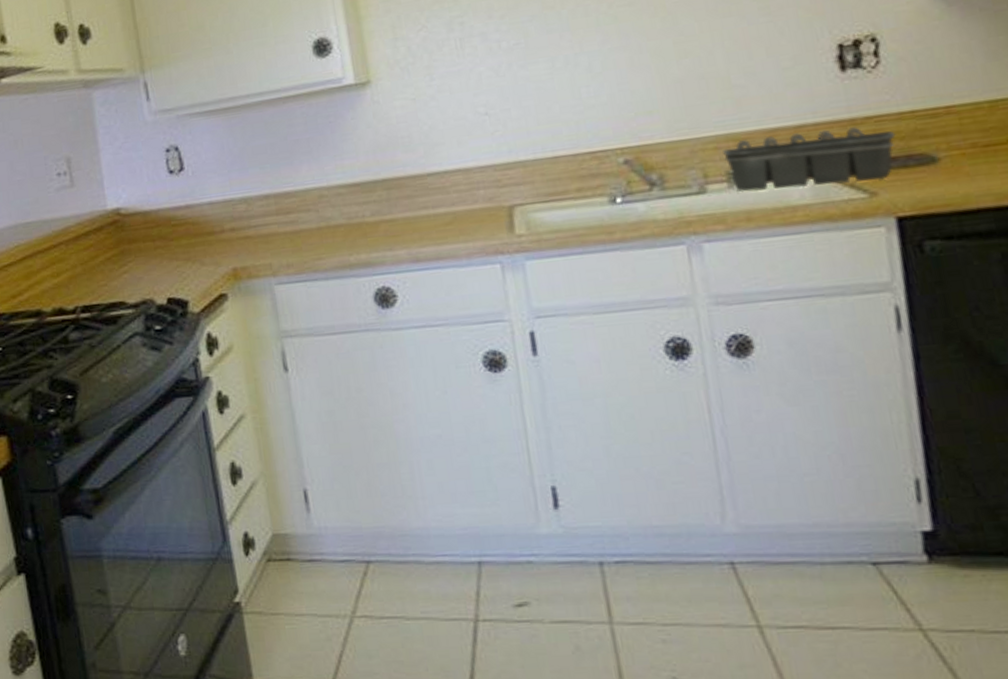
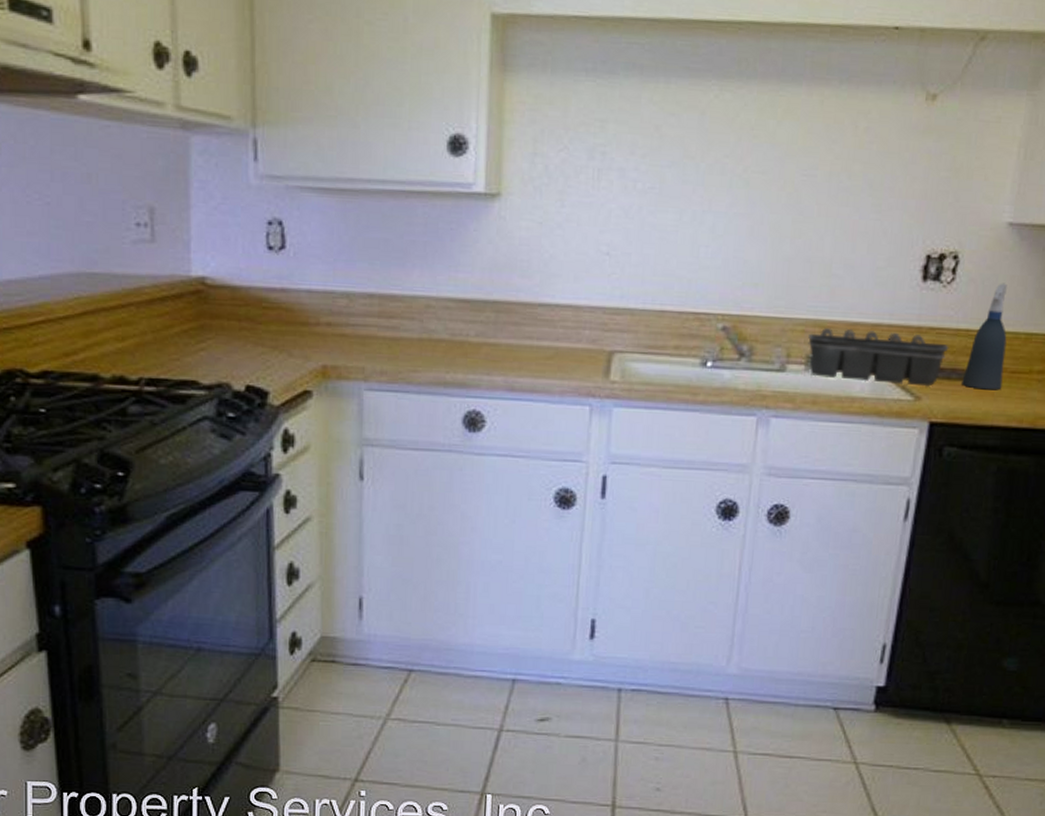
spray bottle: none [923,54,977,172] -> present [962,283,1007,390]

